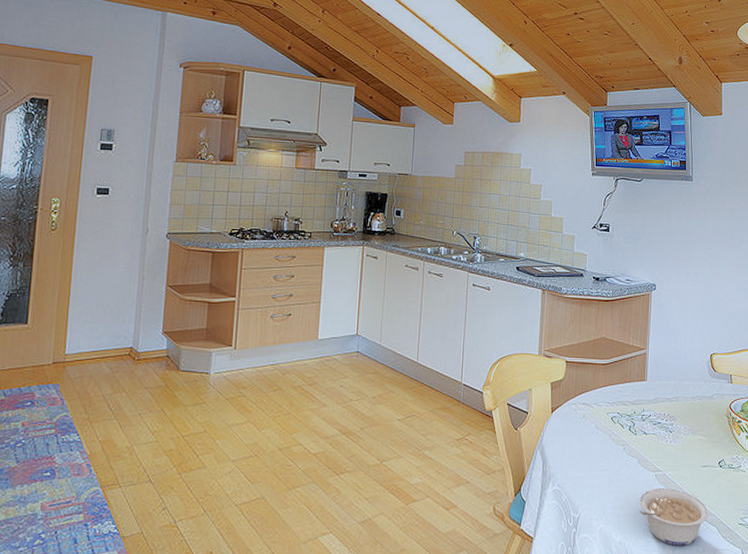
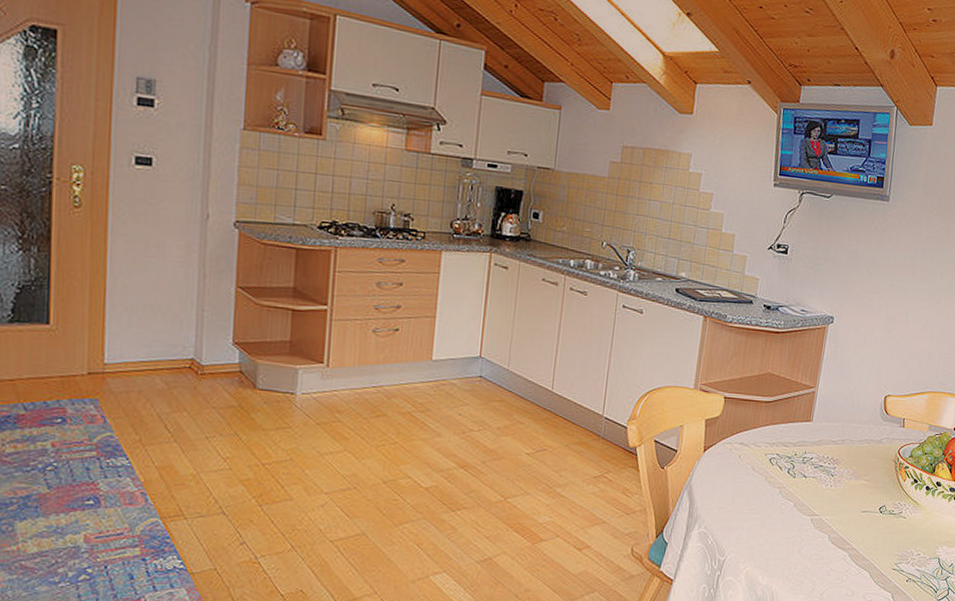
legume: present [639,487,709,546] -> none [790,532,863,589]

